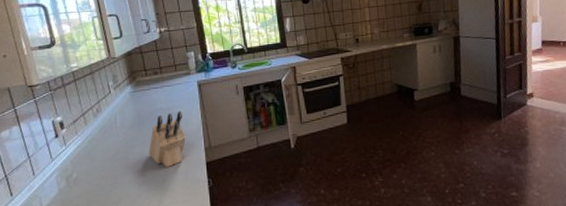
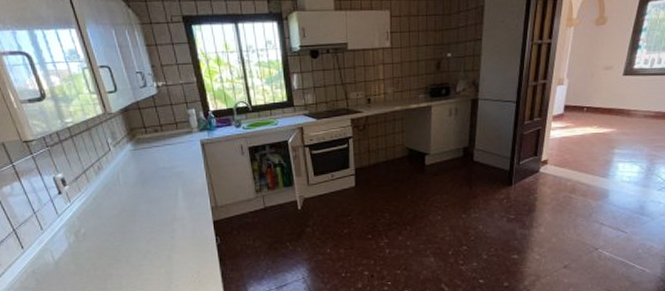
knife block: present [148,111,186,167] -> none [154,170,192,225]

